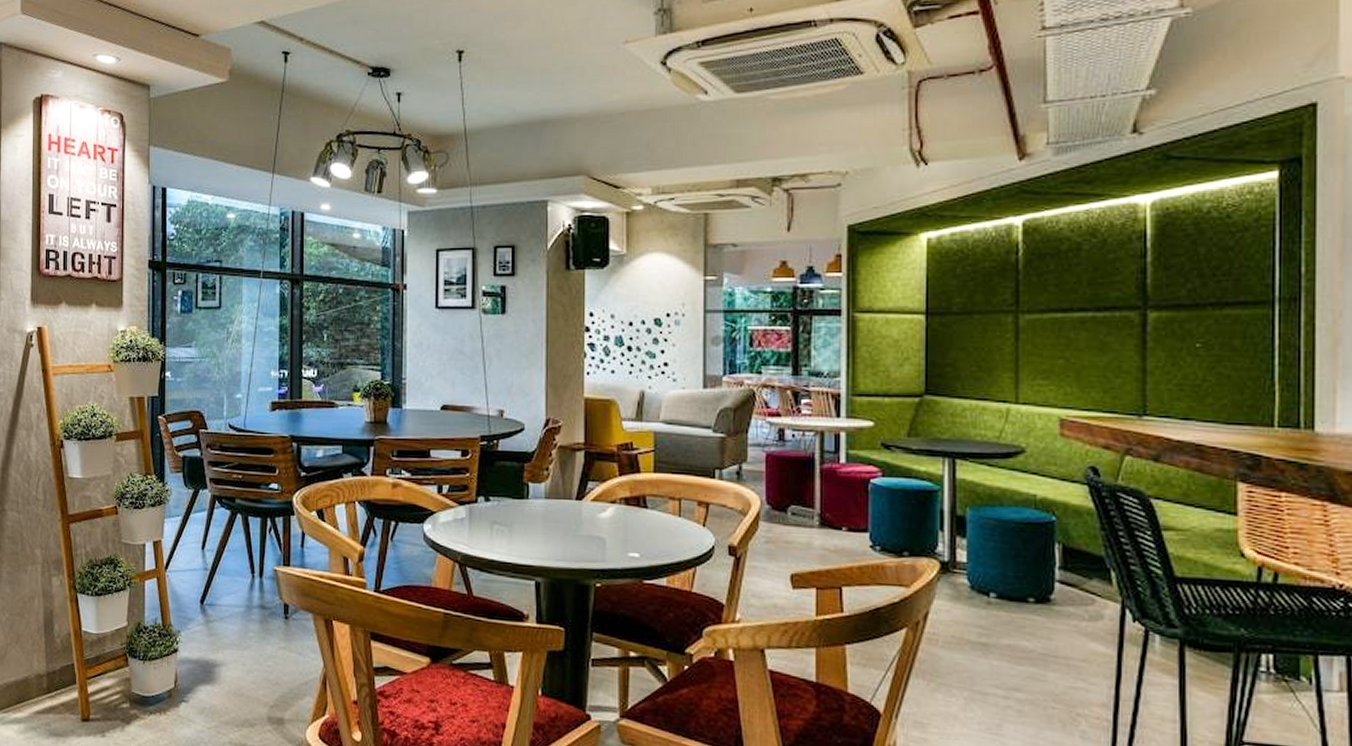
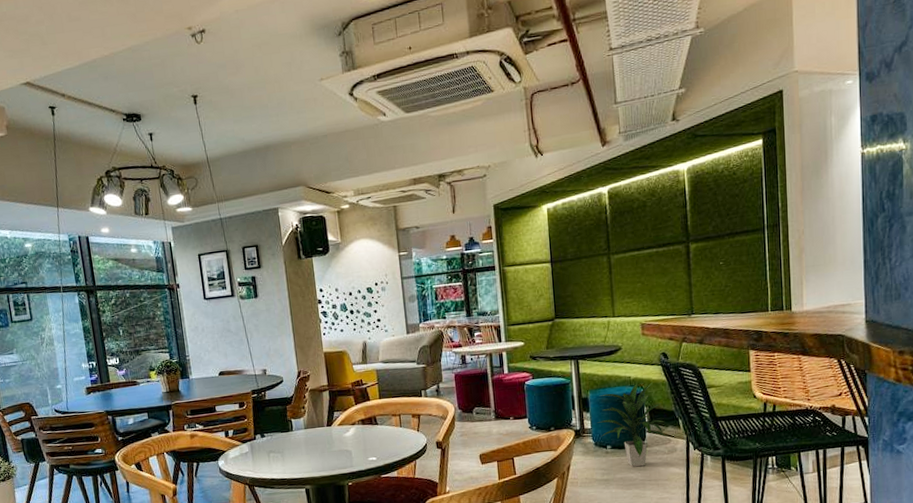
indoor plant: none [977,505,1090,634] -> present [597,382,667,467]

